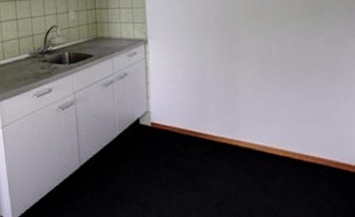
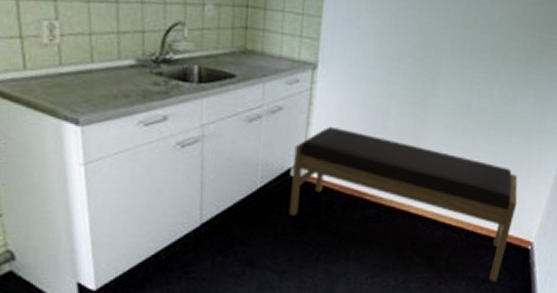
bench: none [140,83,336,207] -> present [288,126,518,282]

